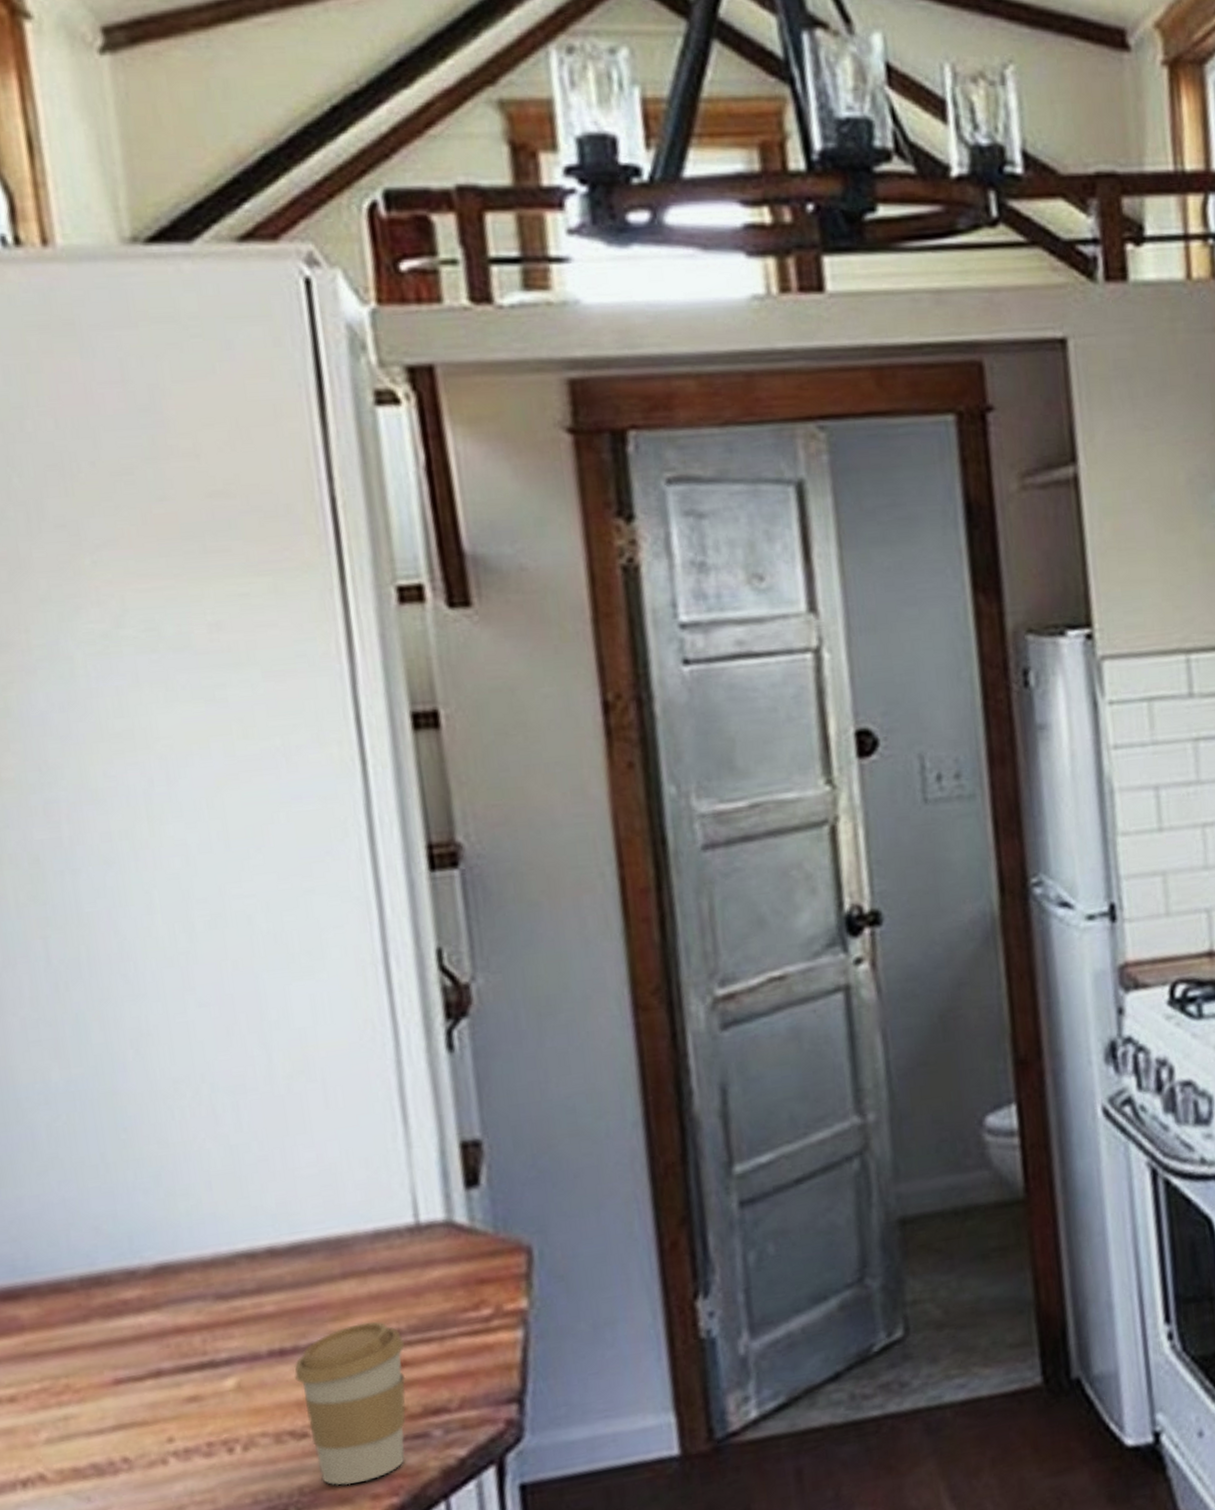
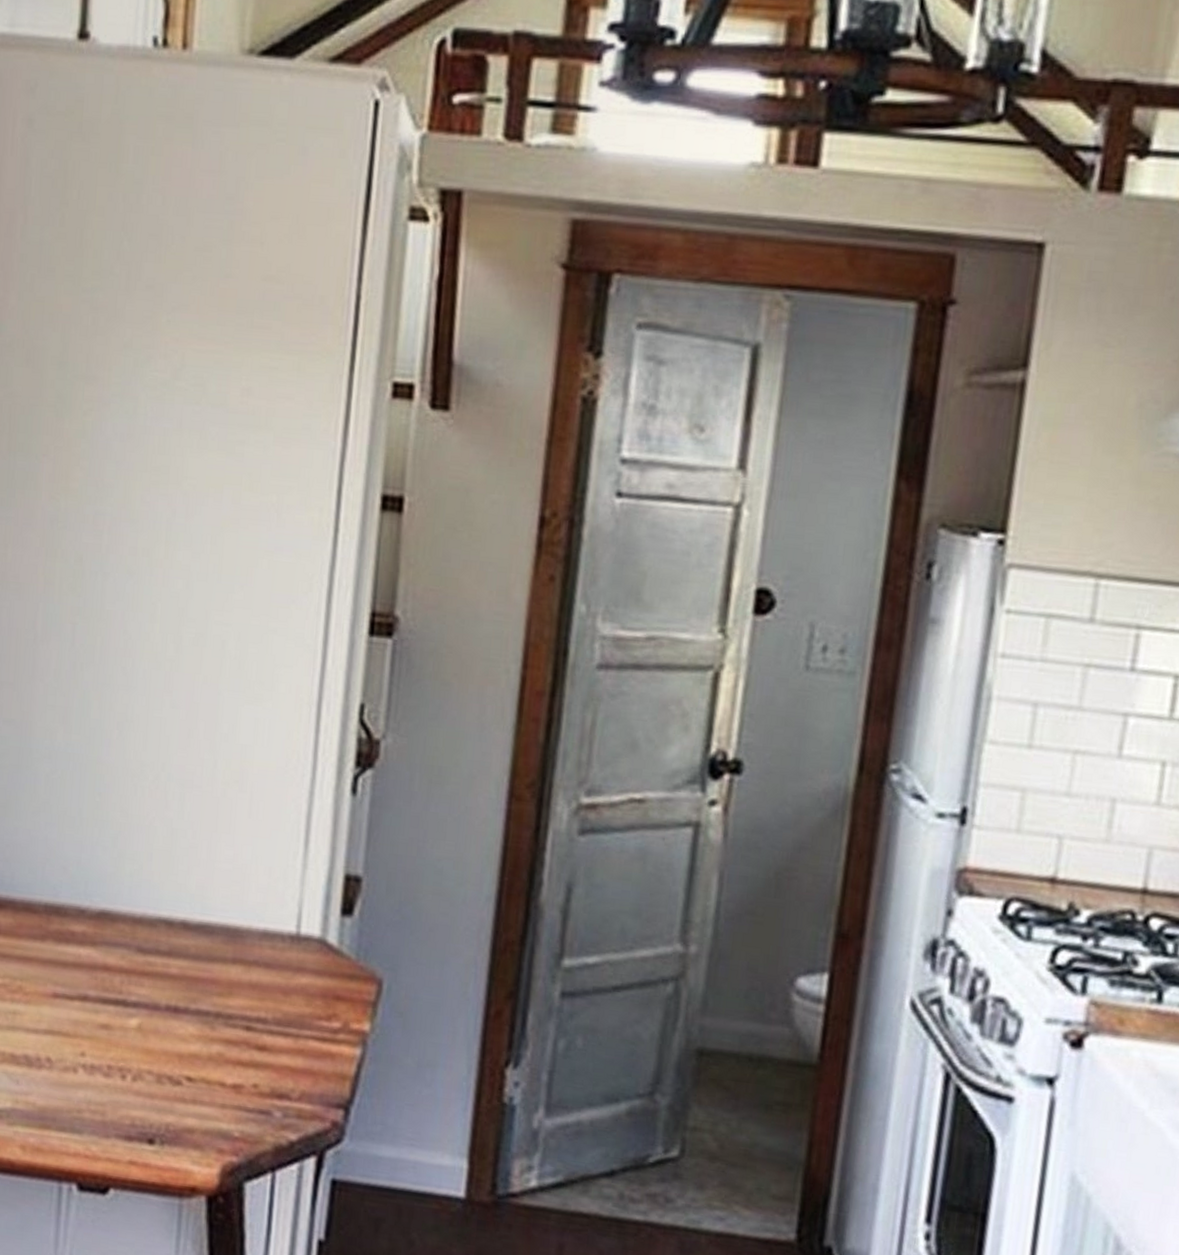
coffee cup: present [294,1321,407,1486] -> none [181,1004,268,1137]

